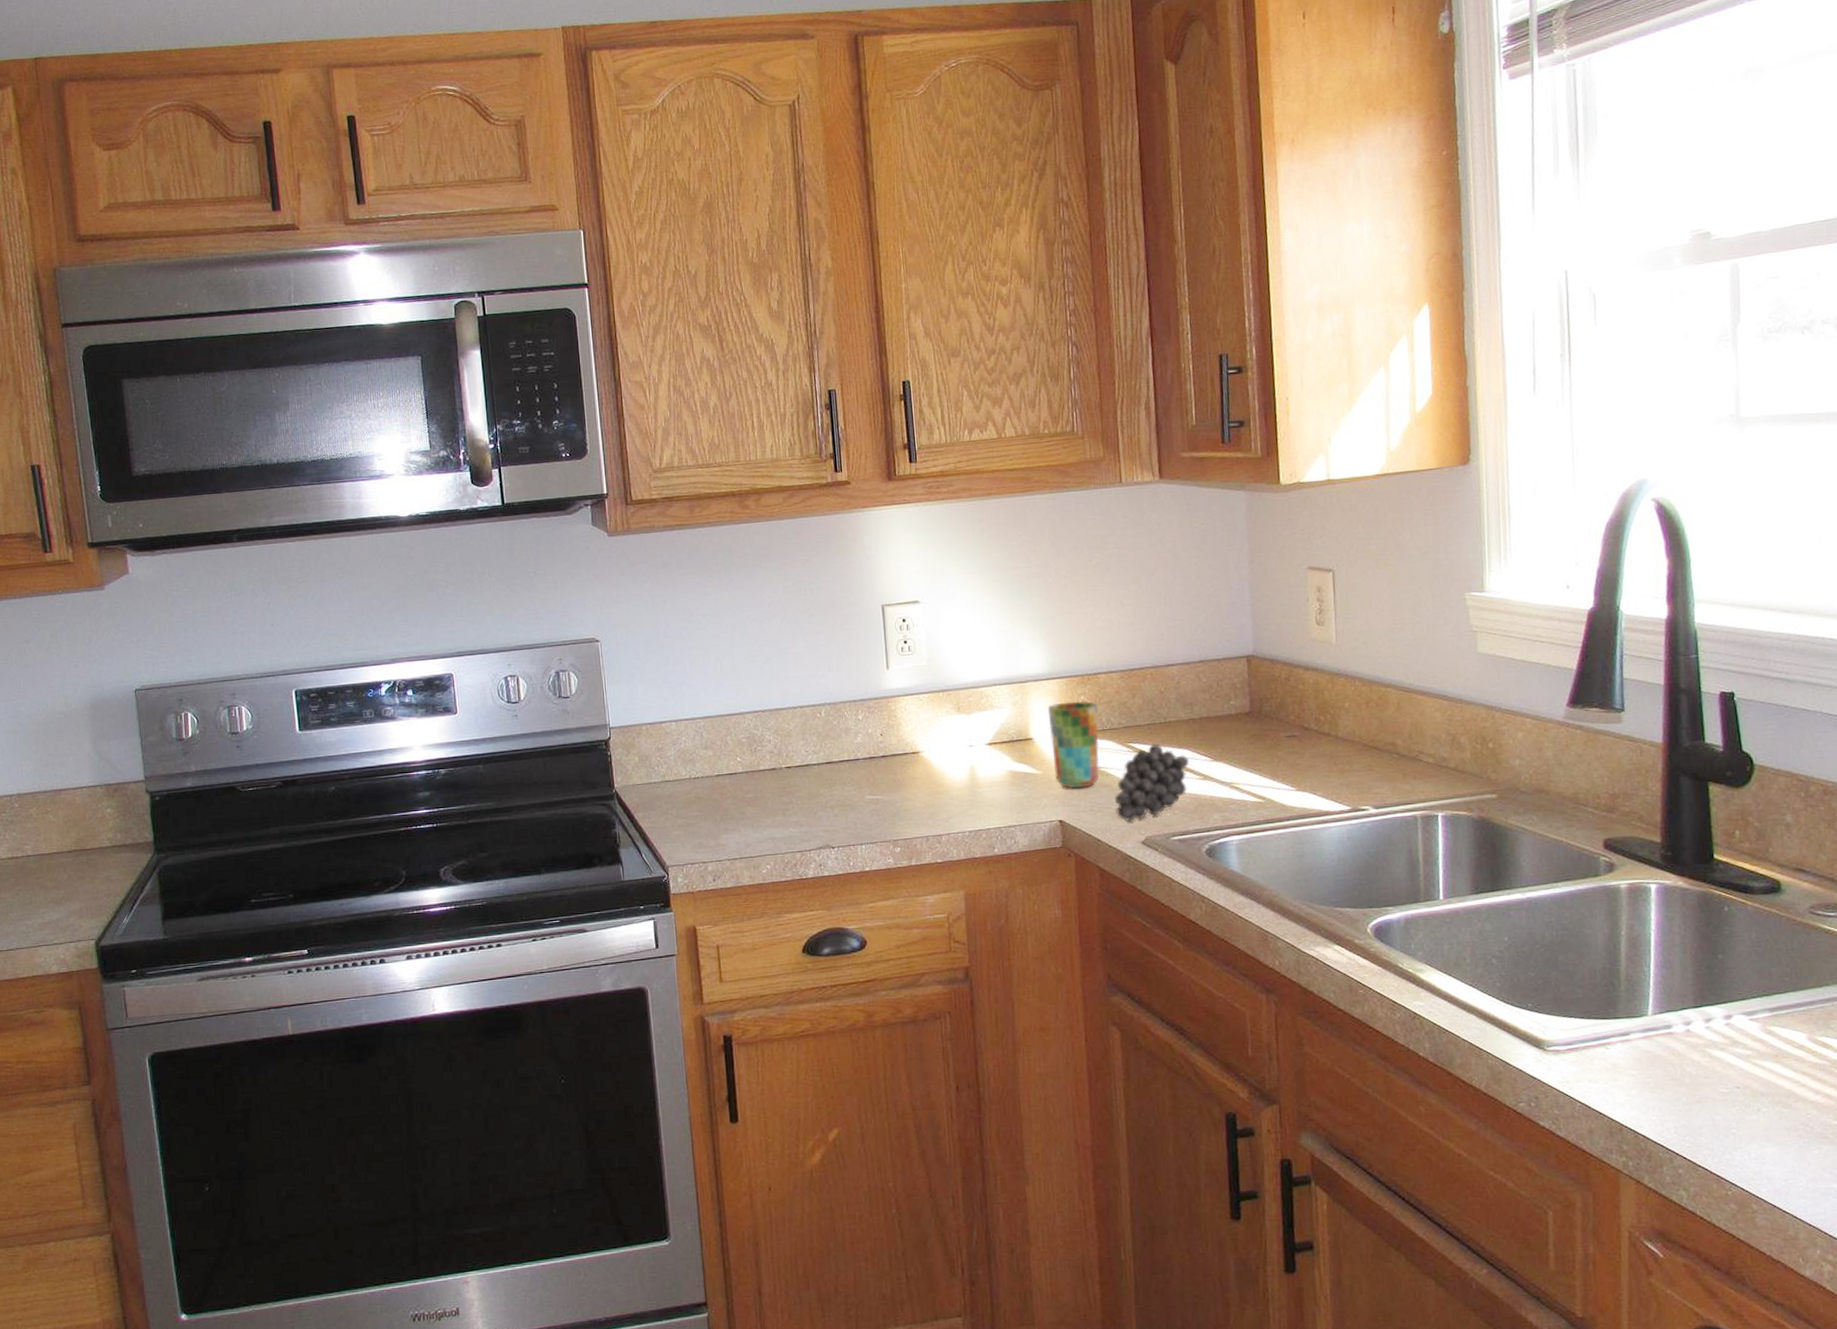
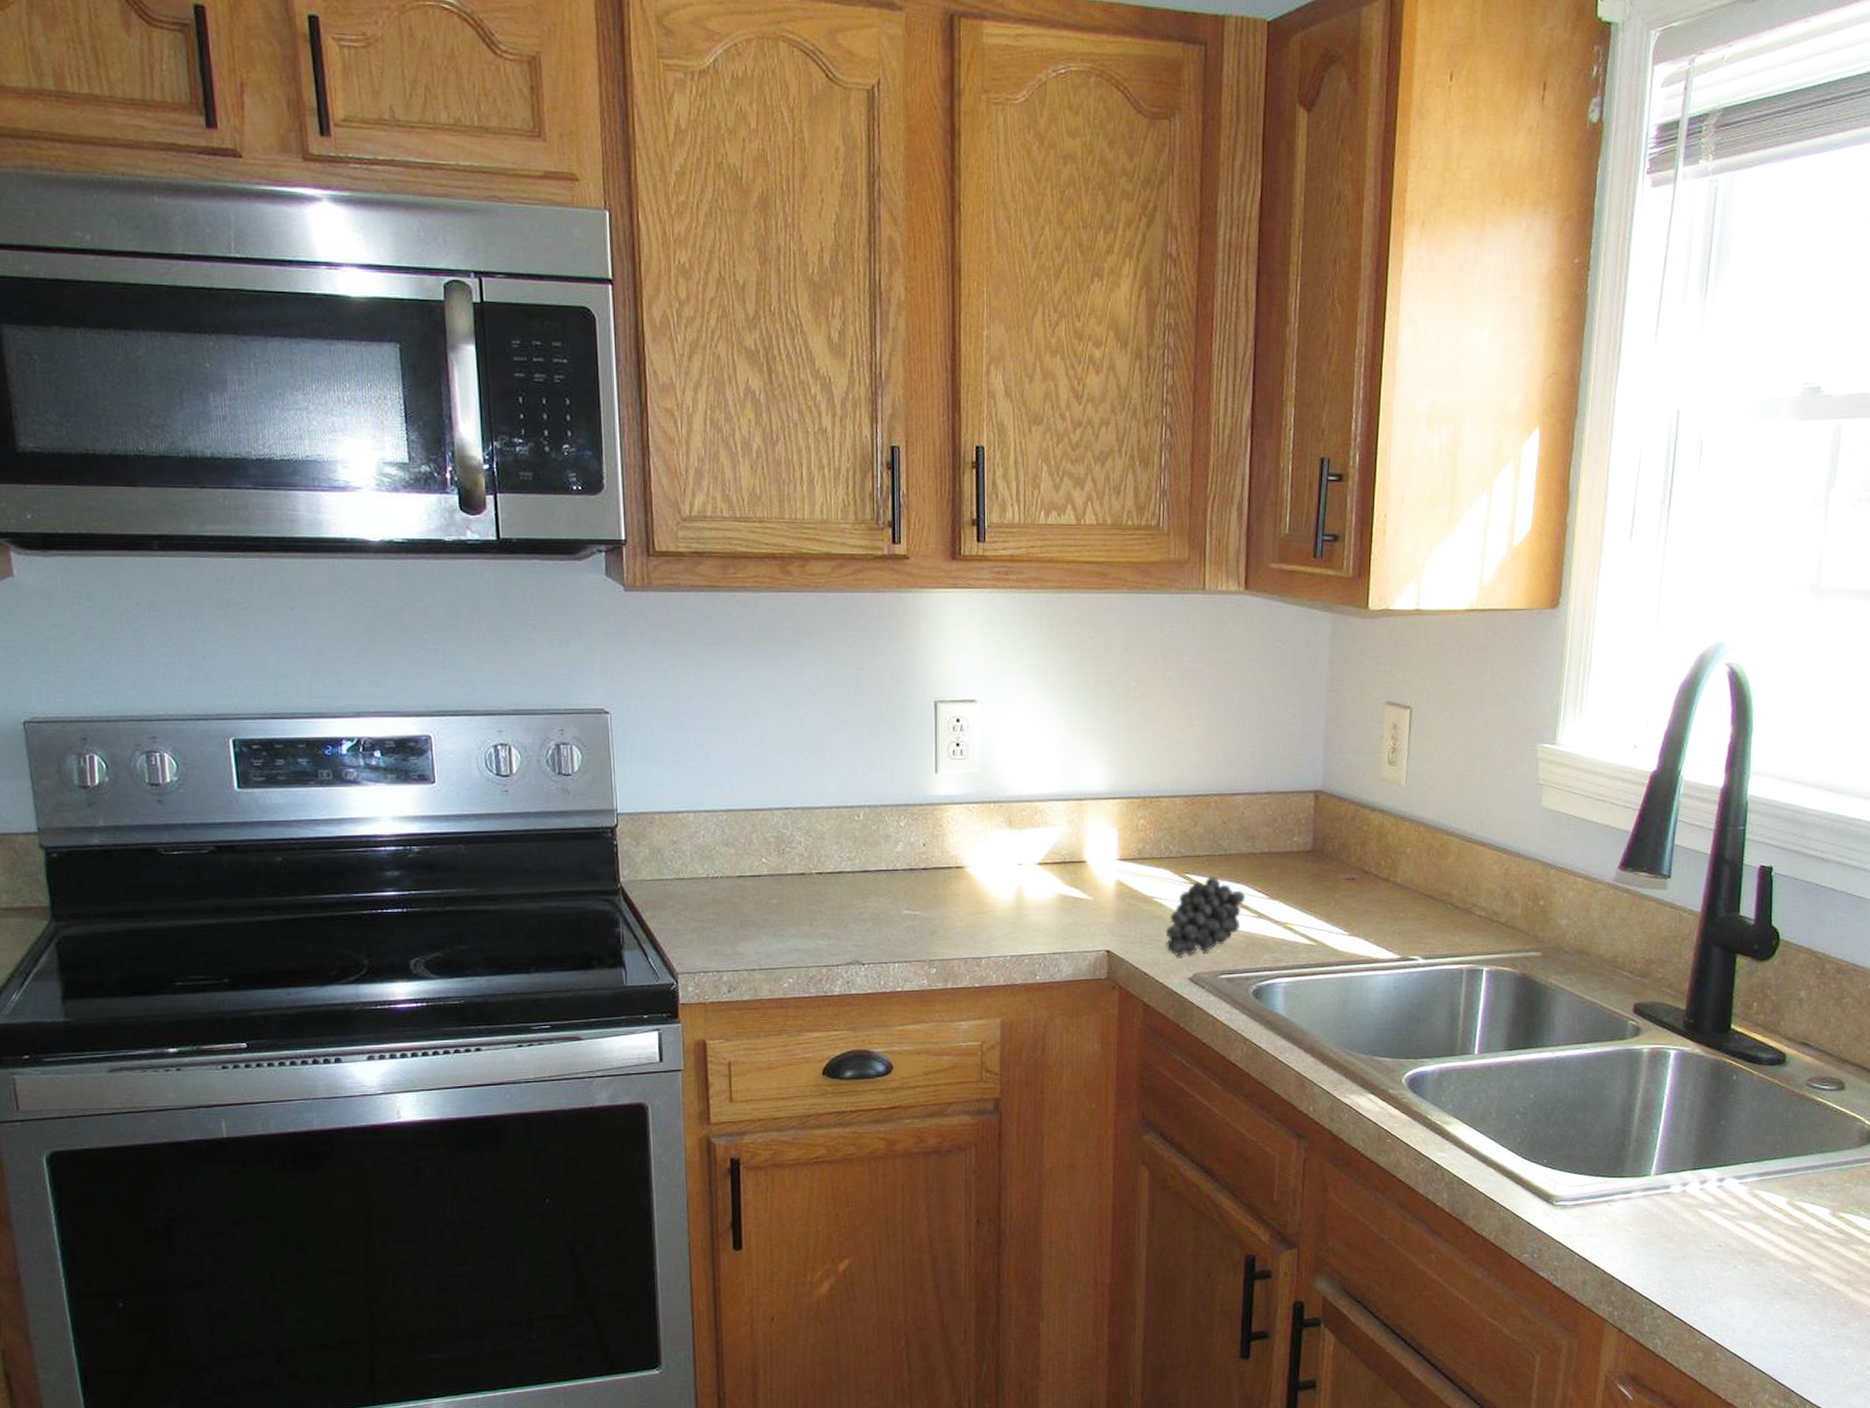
cup: present [1047,700,1099,789] -> none [1104,825,1158,918]

